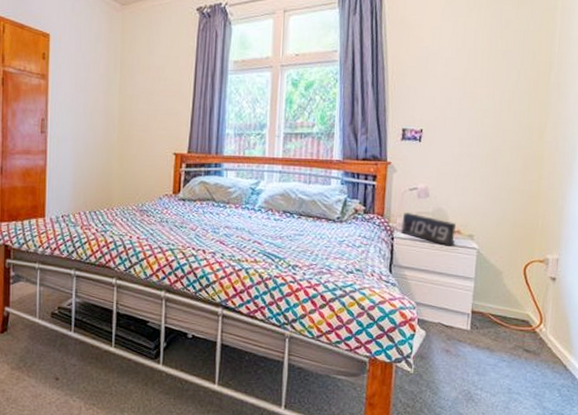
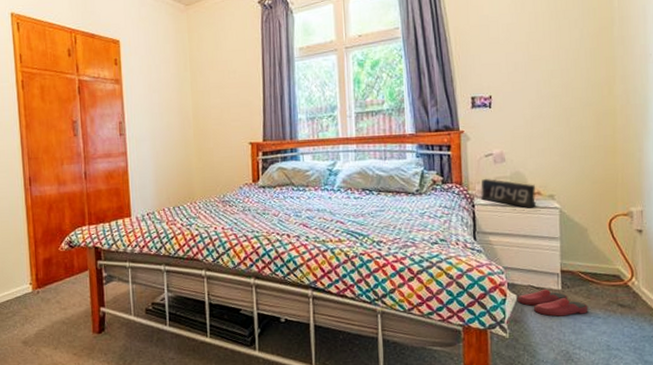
slippers: none [425,327,495,357] -> present [517,288,588,317]

